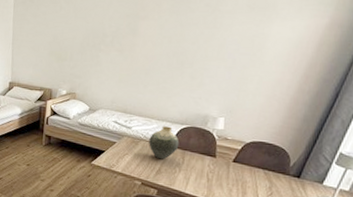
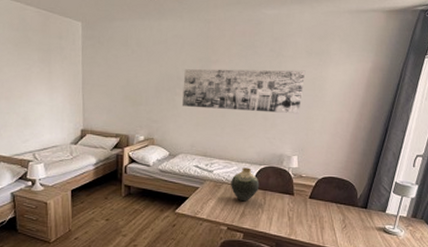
wall art: none [105,25,245,74] -> present [181,69,306,114]

